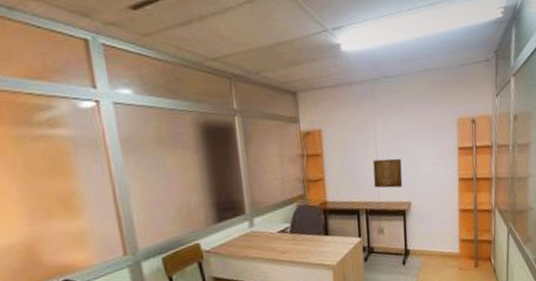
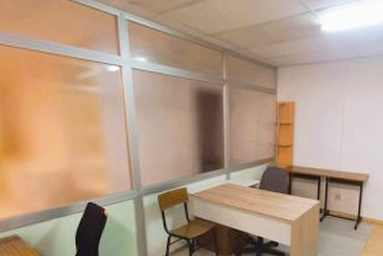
wall art: present [372,158,403,188] -> none [336,133,366,160]

